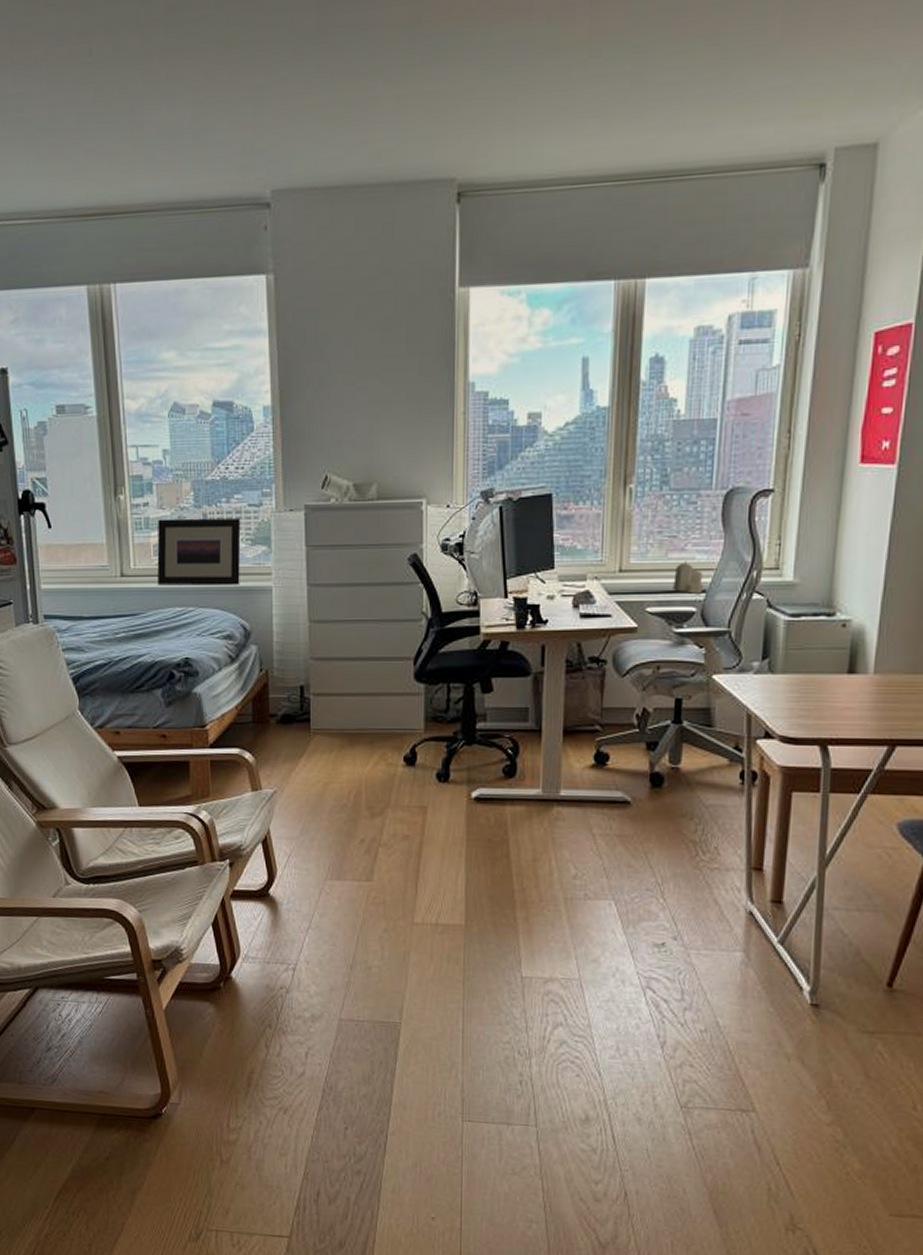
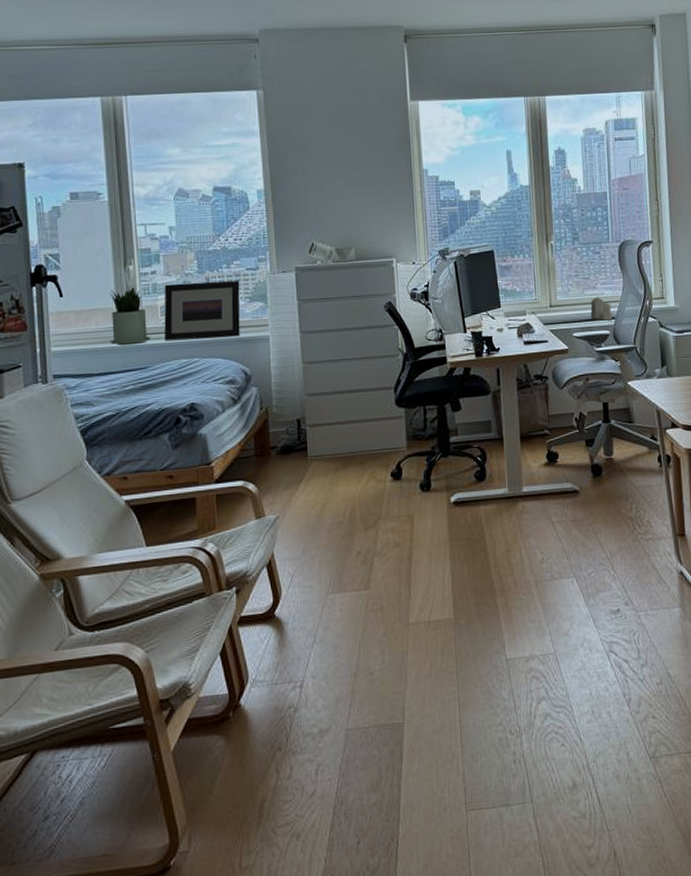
planter: none [100,520,144,586] -> present [110,286,151,345]

